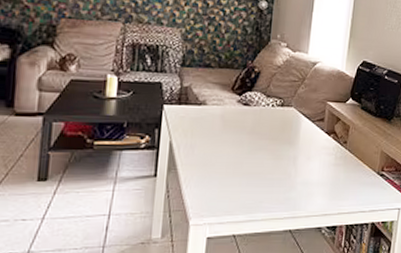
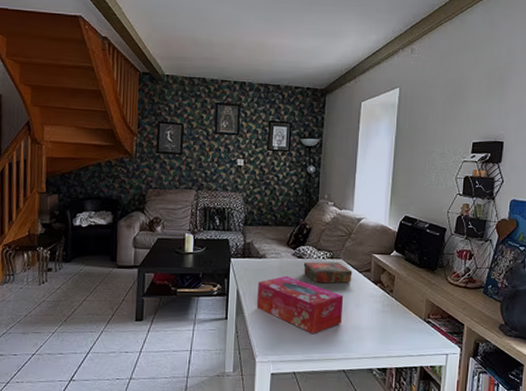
tissue box: none [193,125,294,191] -> present [257,275,344,334]
book: none [249,109,305,134] -> present [303,262,353,283]

